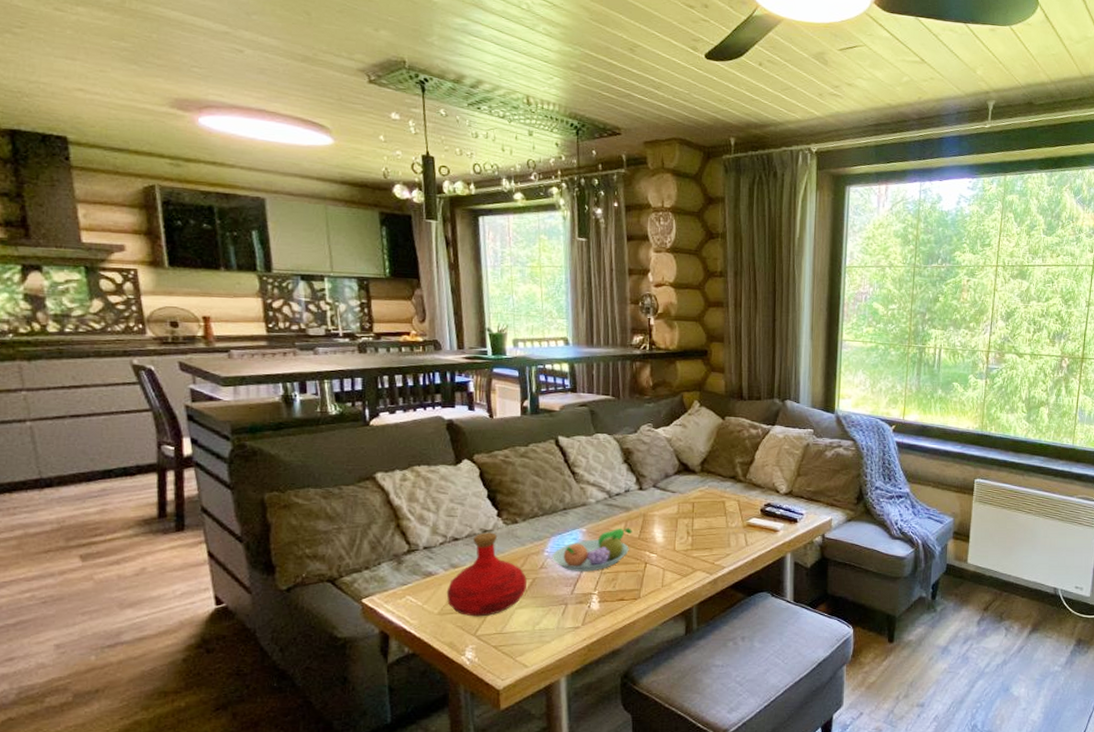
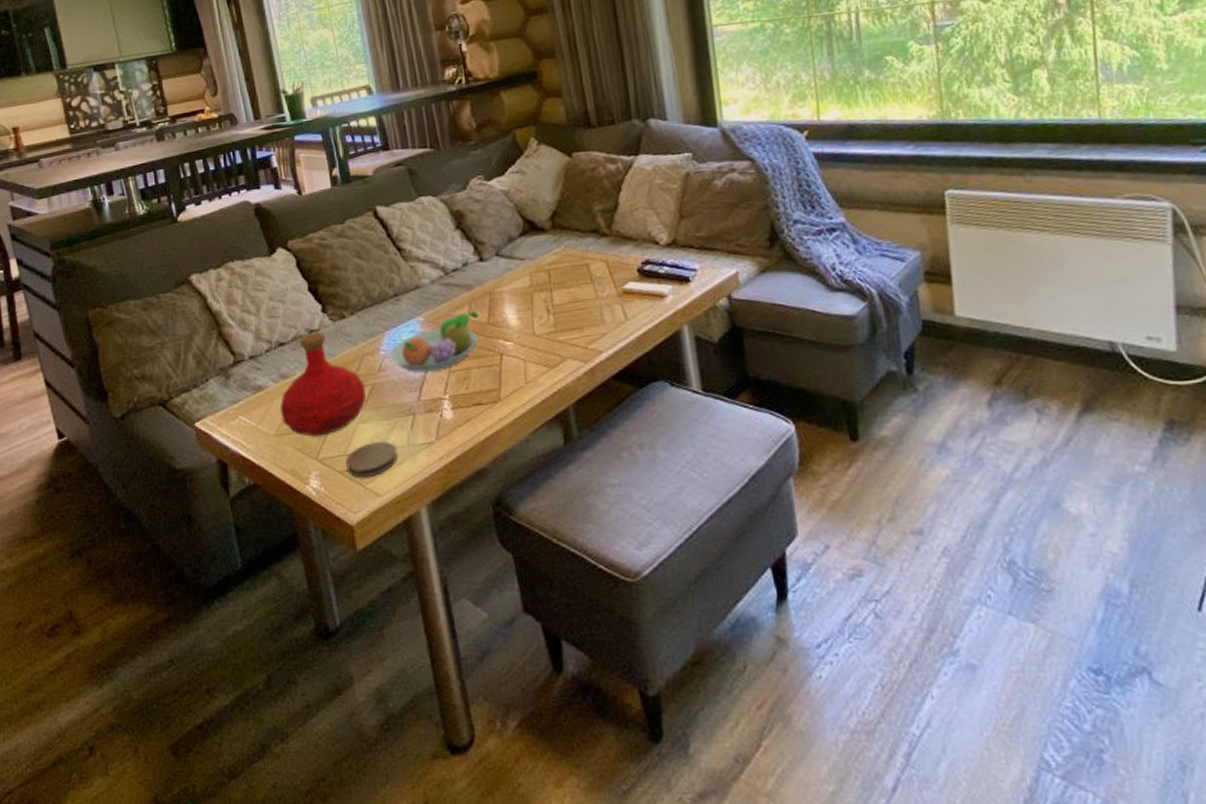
coaster: none [501,623,547,651] -> present [346,441,398,477]

